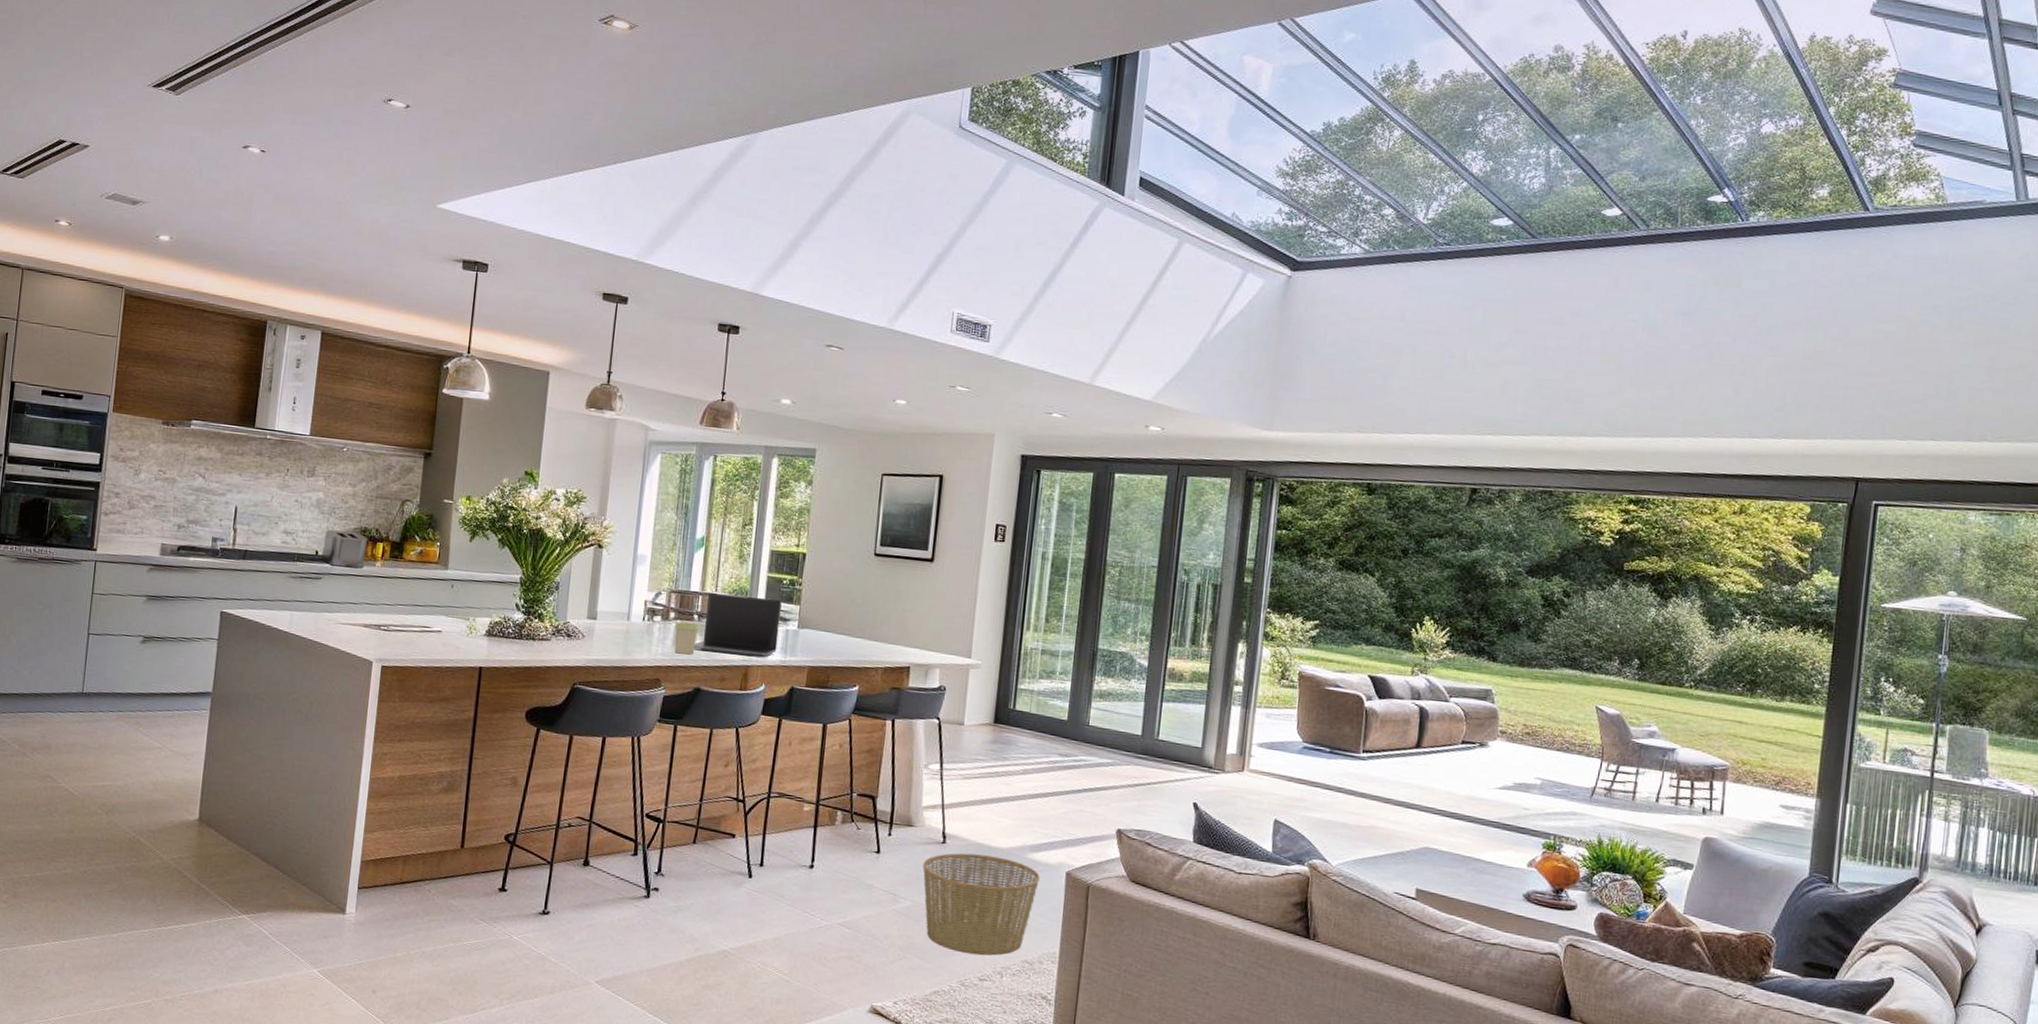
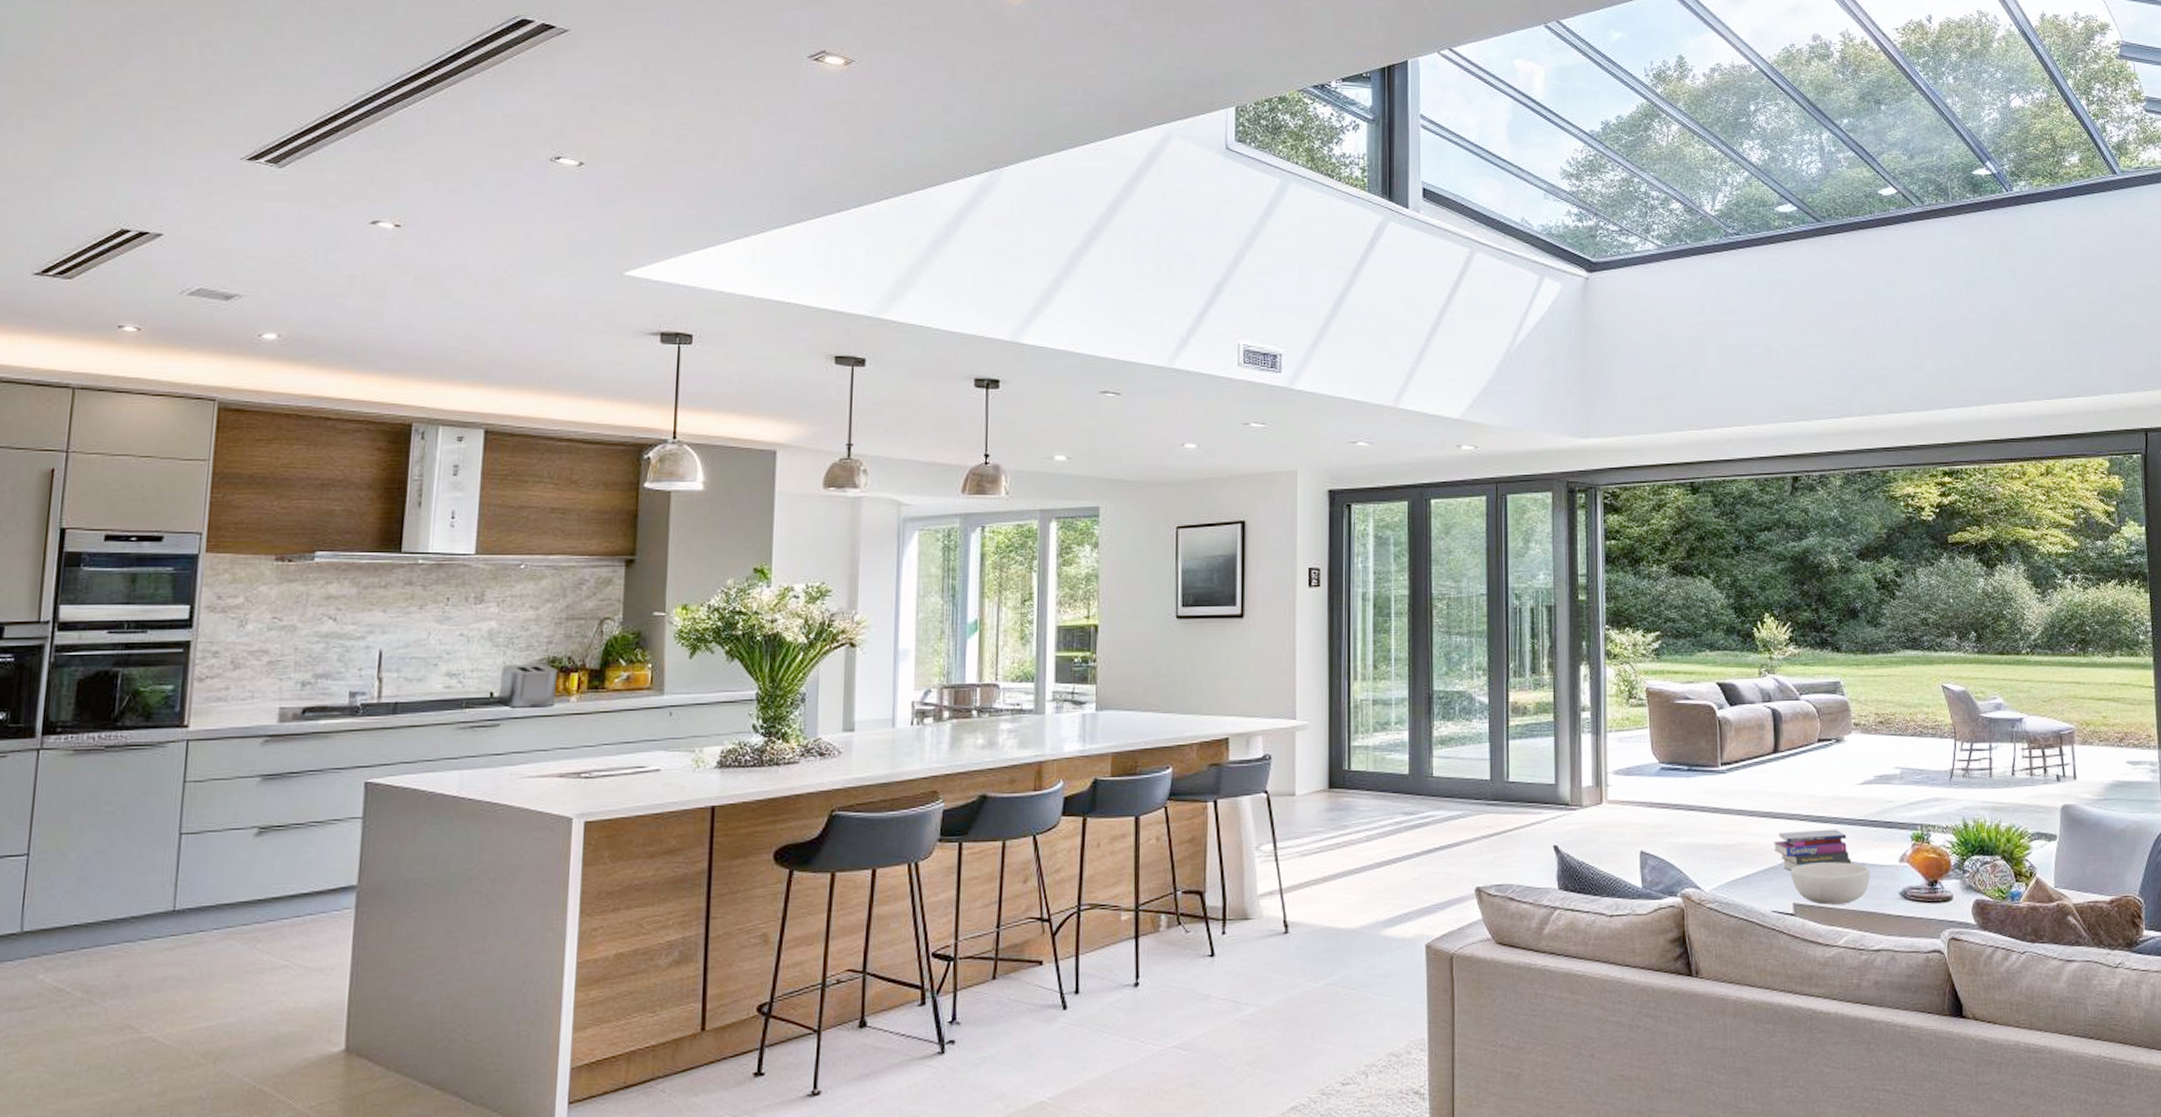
cup: present [674,622,699,655] -> none [951,721,979,758]
laptop computer: present [694,593,782,658] -> none [975,681,1075,752]
basket: present [923,853,1040,956] -> none [1265,939,1397,1056]
books: none [1404,821,1480,862] -> present [1773,829,1852,871]
bowl: none [1417,854,1497,897] -> present [1790,862,1870,905]

